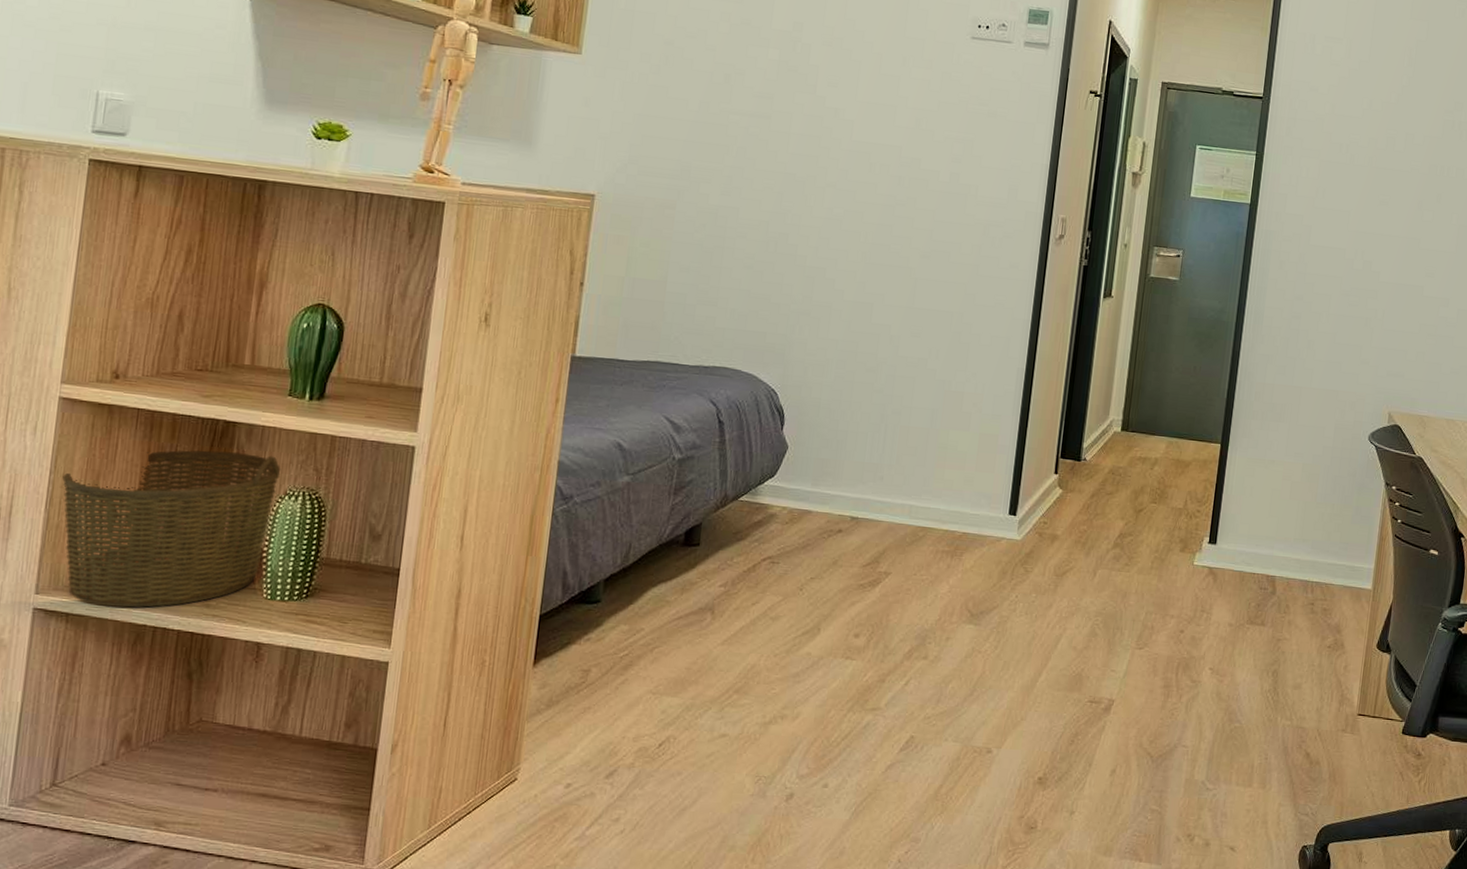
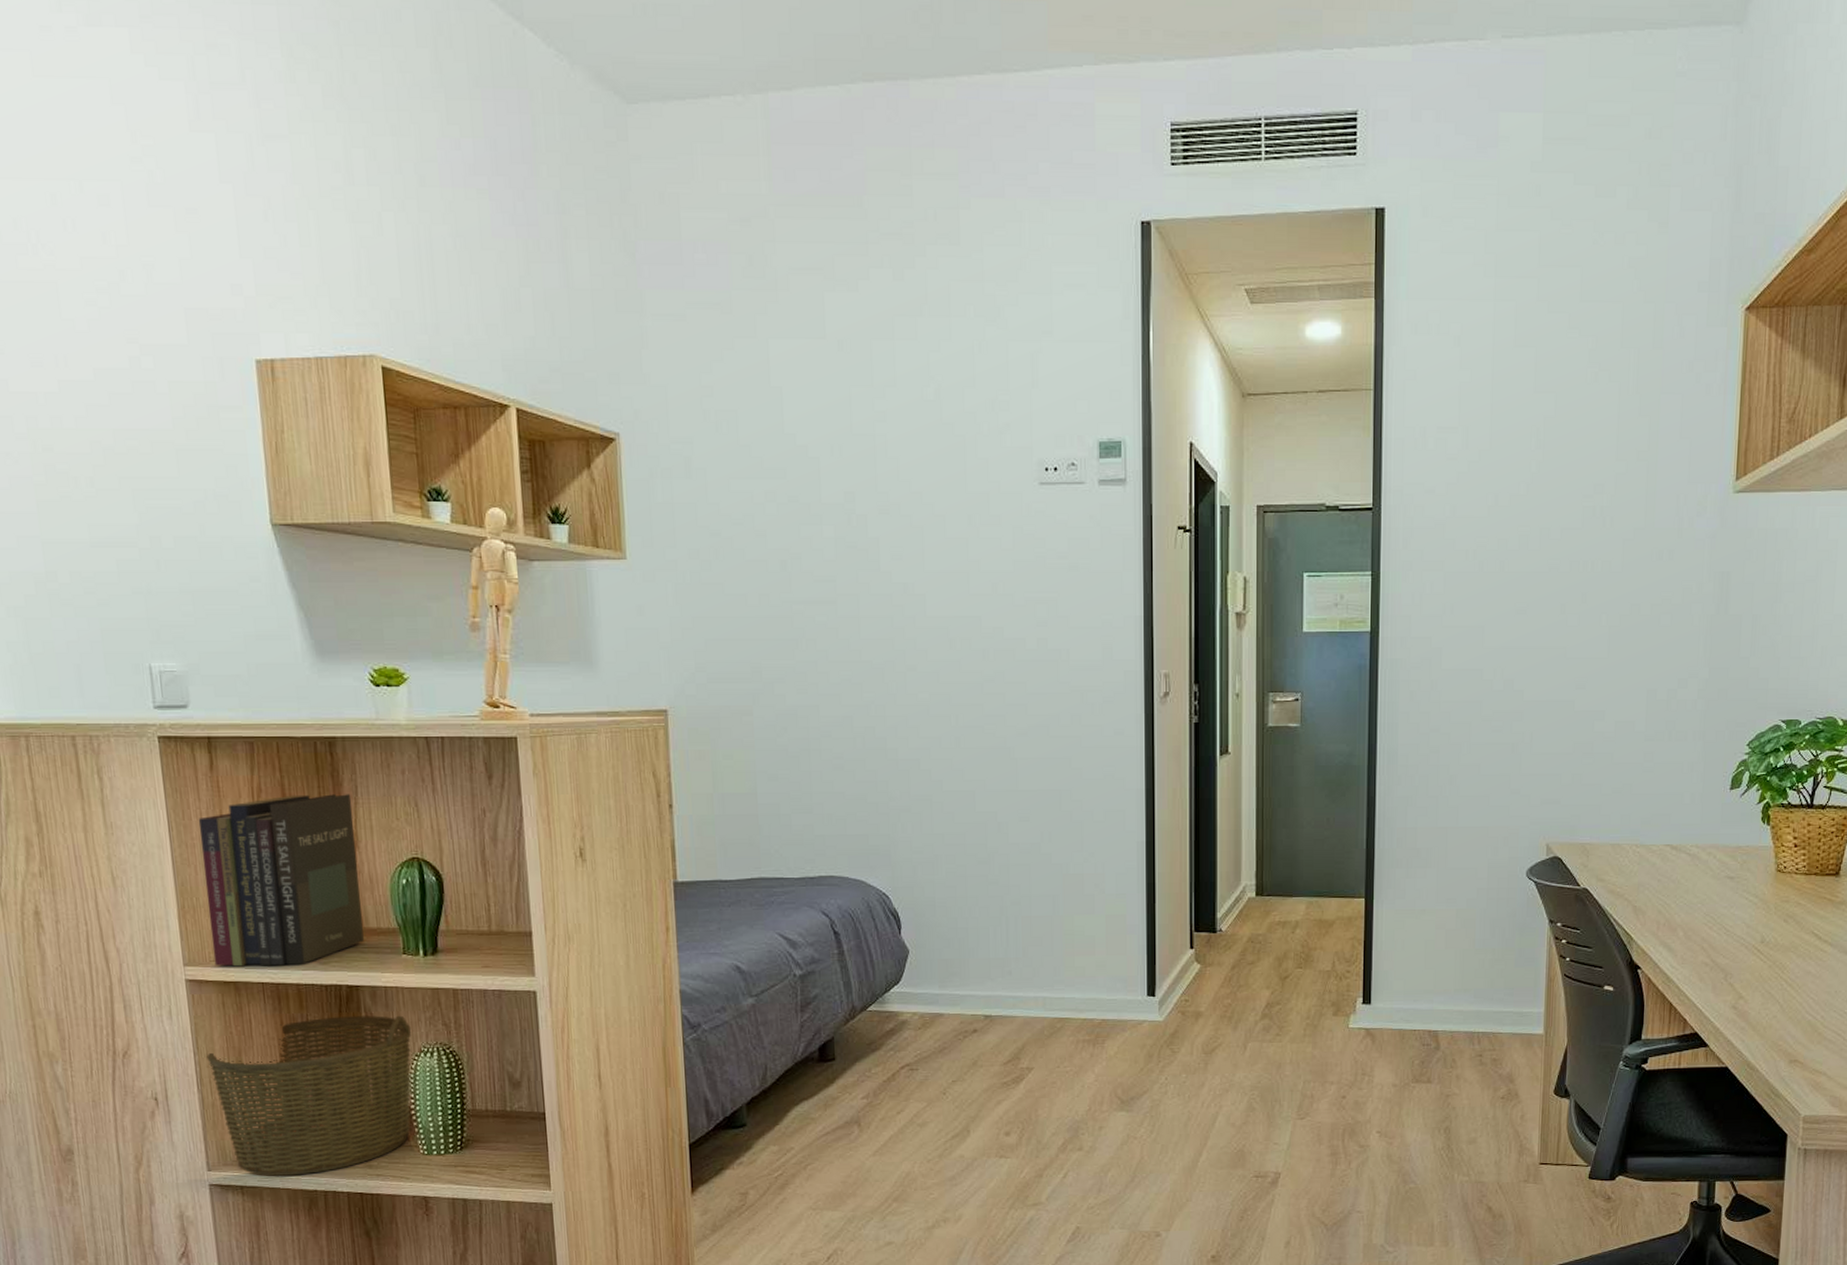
books: none [93,230,270,395] -> present [198,794,364,967]

